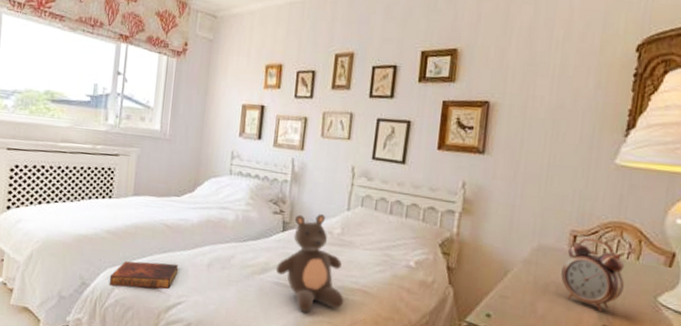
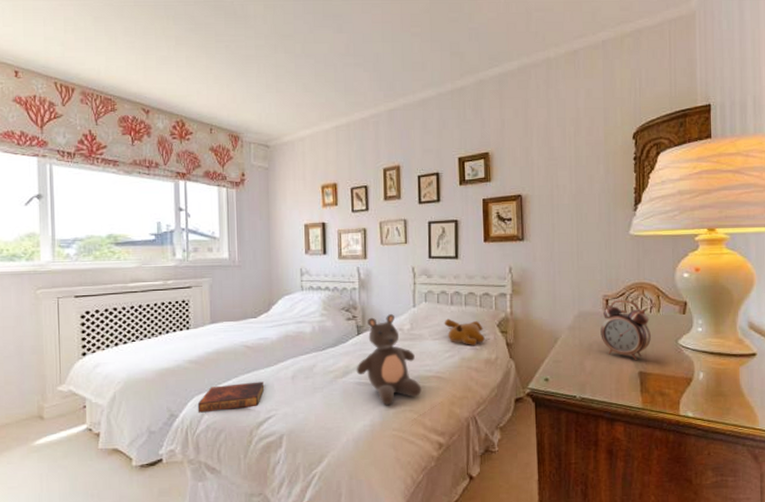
stuffed animal: none [379,229,423,263] -> present [444,318,485,345]

